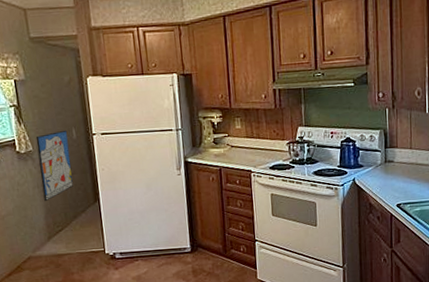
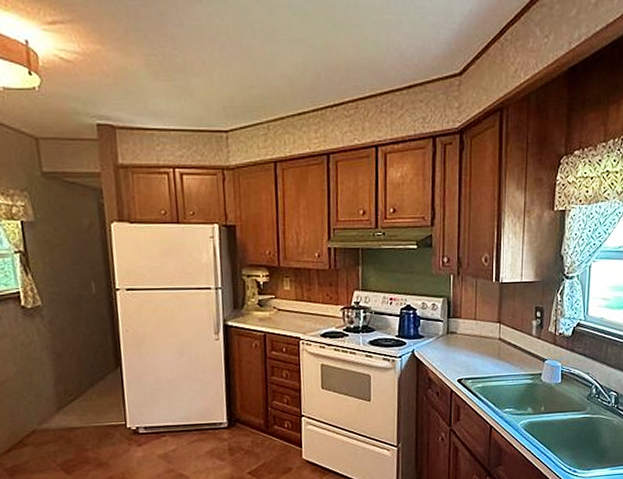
wall art: present [35,130,73,202] -> none [45,283,90,366]

